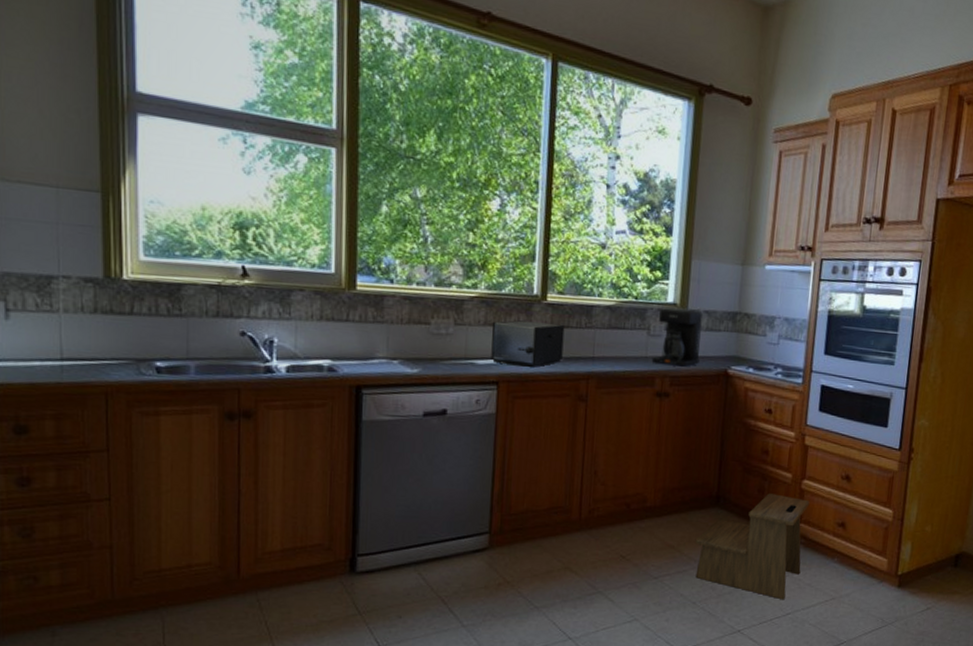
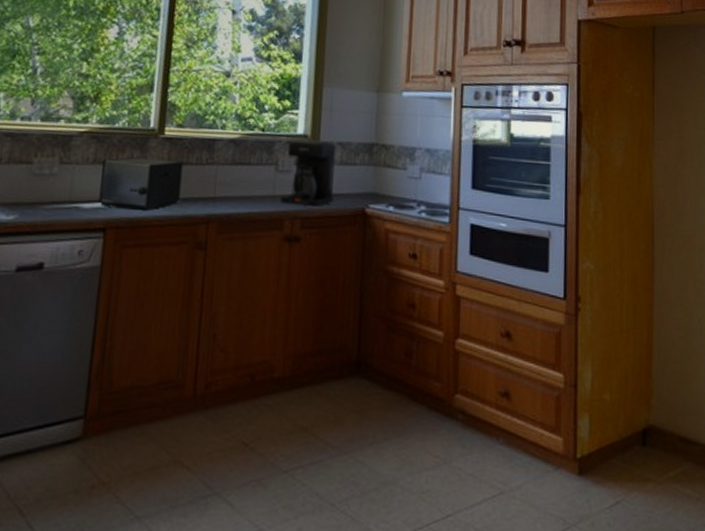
step stool: present [695,493,810,600] -> none [332,357,466,497]

